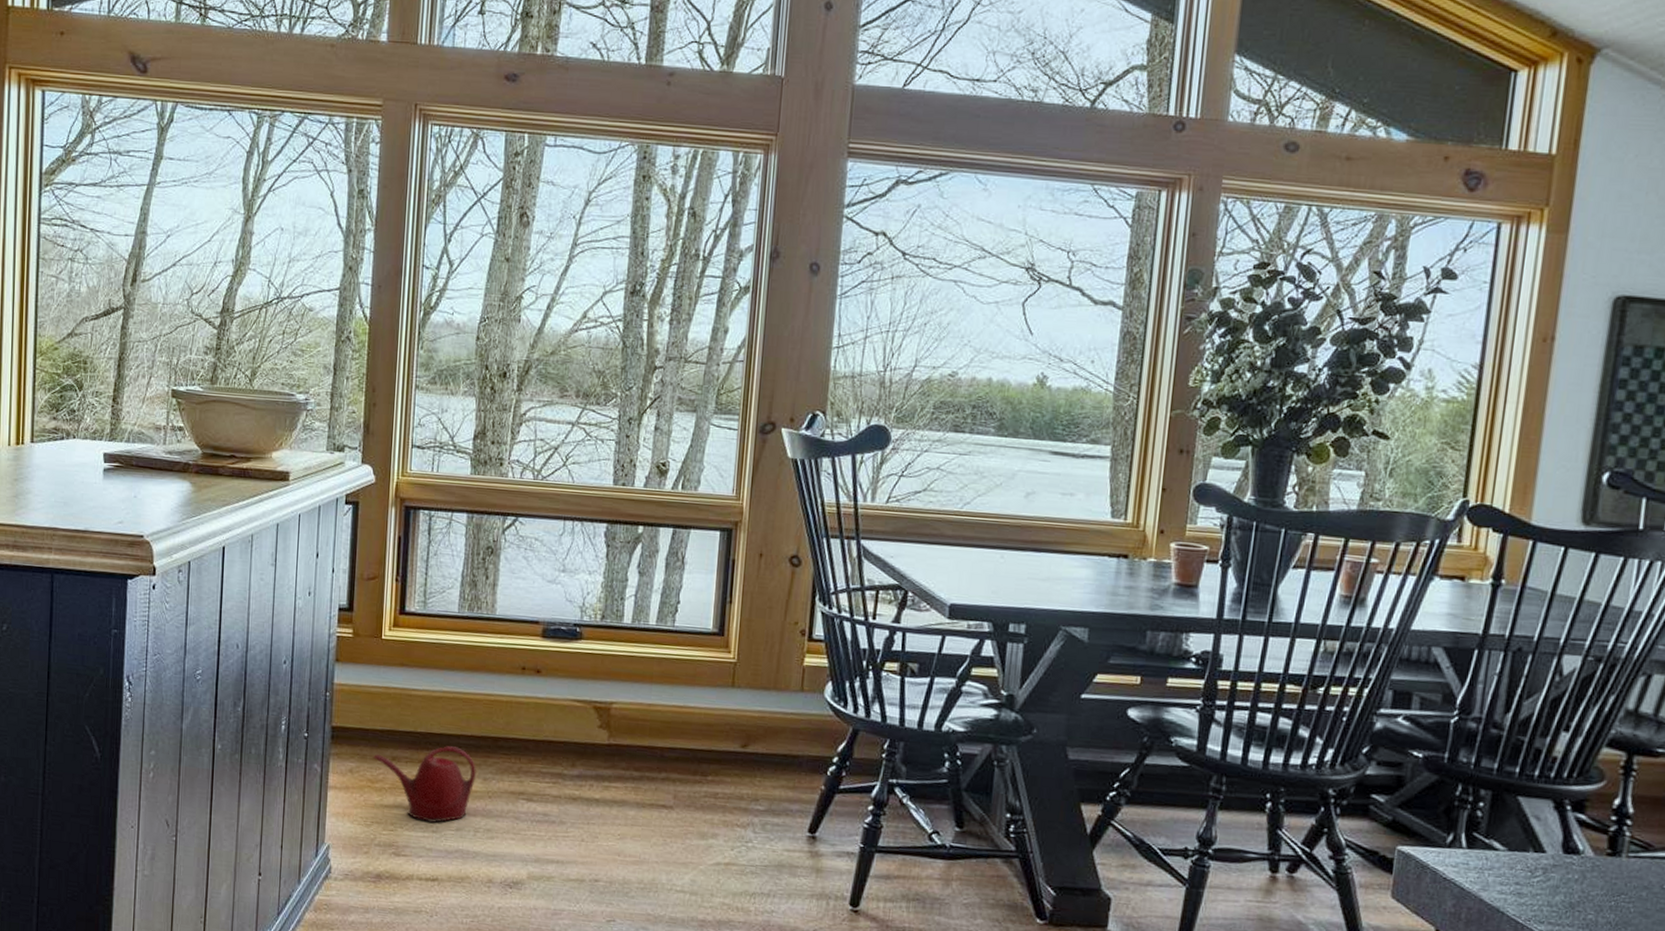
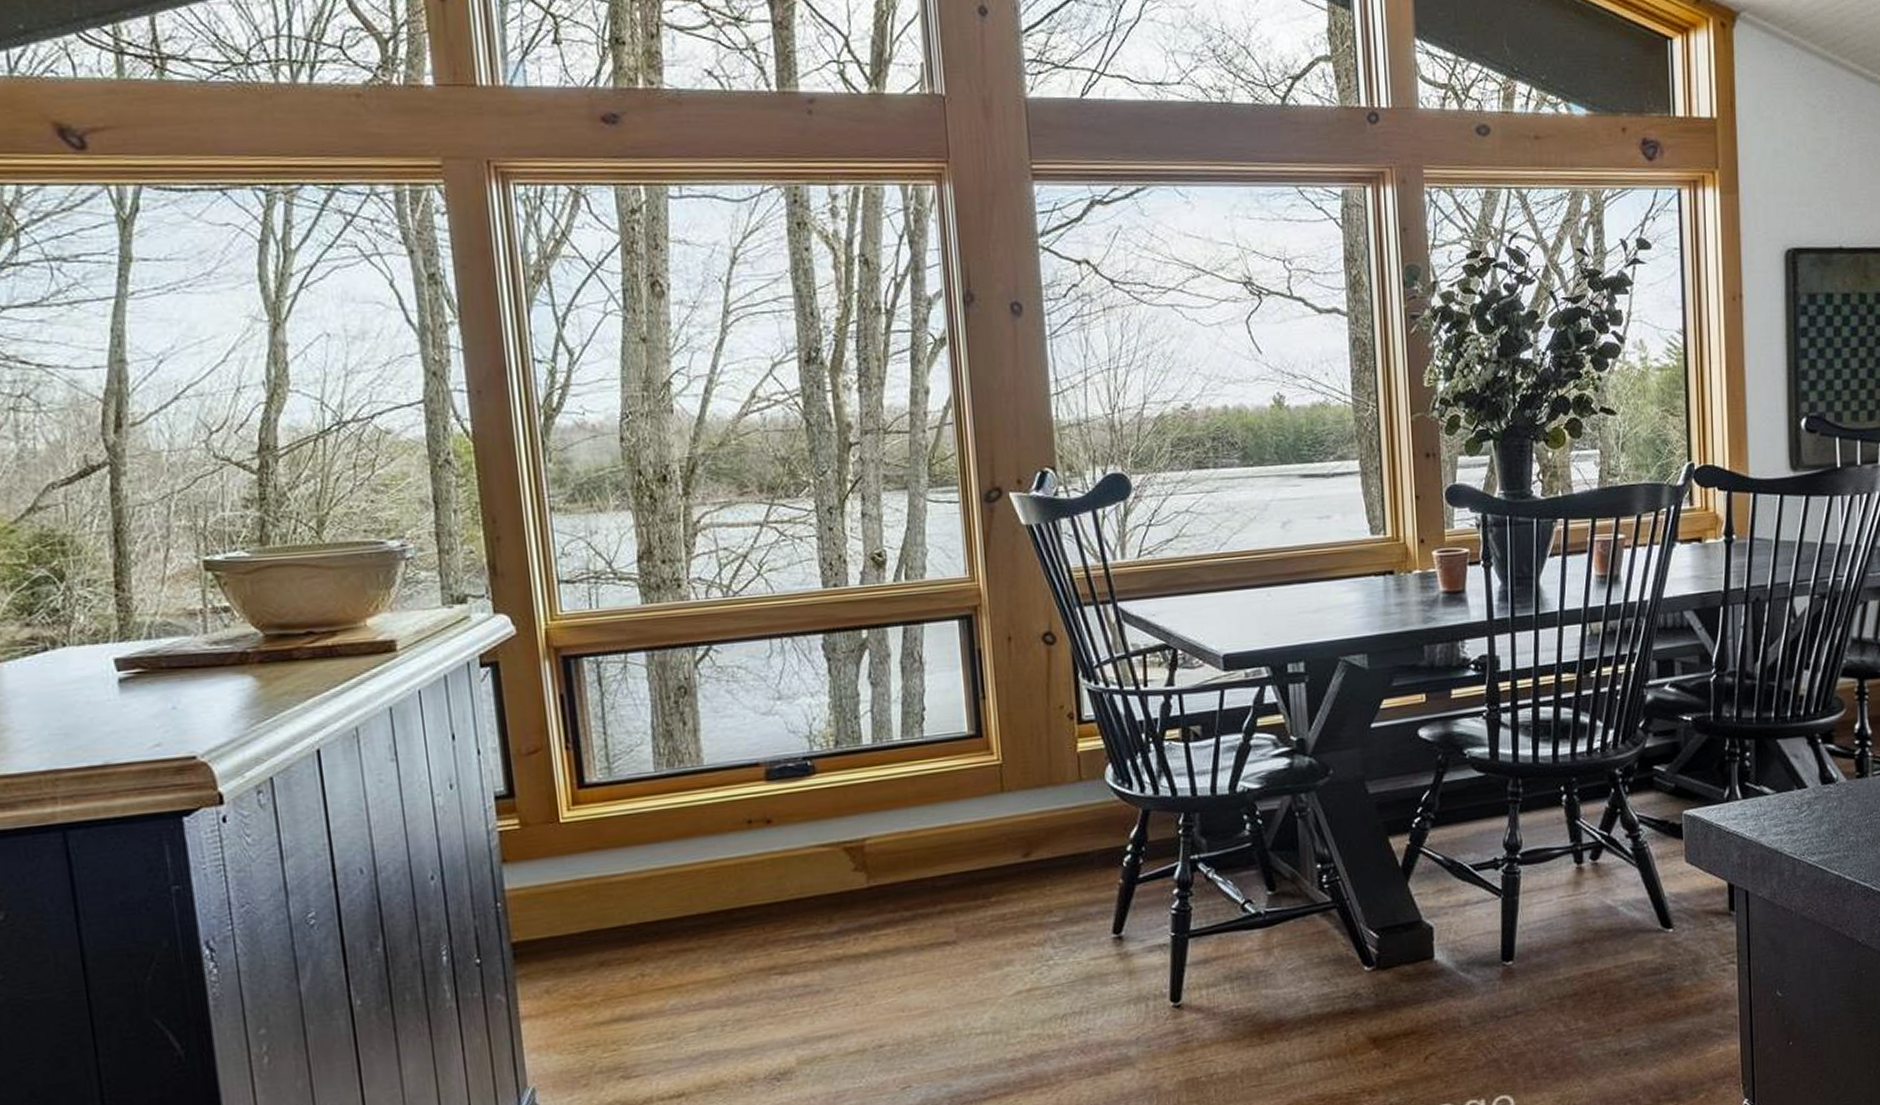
watering can: present [372,746,476,823] -> none [573,932,712,1030]

